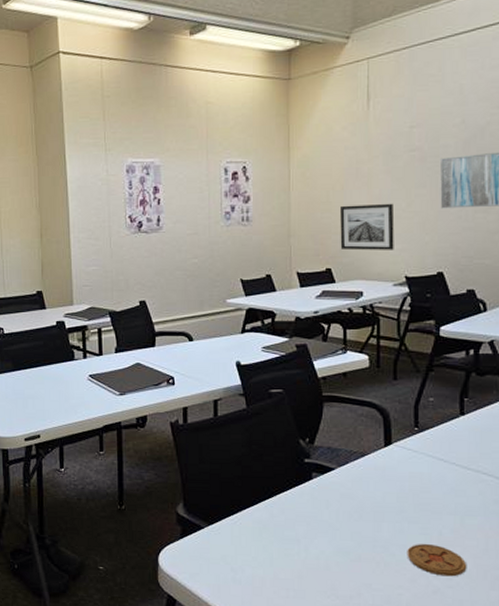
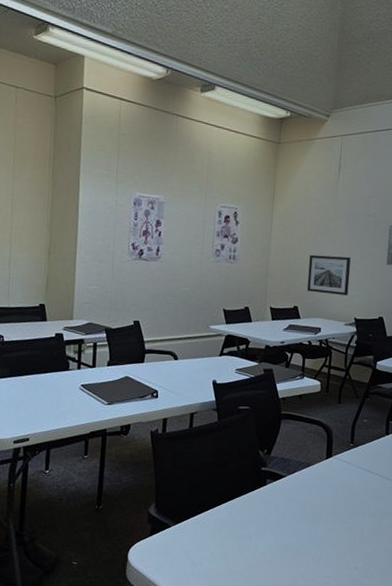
coaster: present [407,544,467,577] -> none [335,541,380,568]

